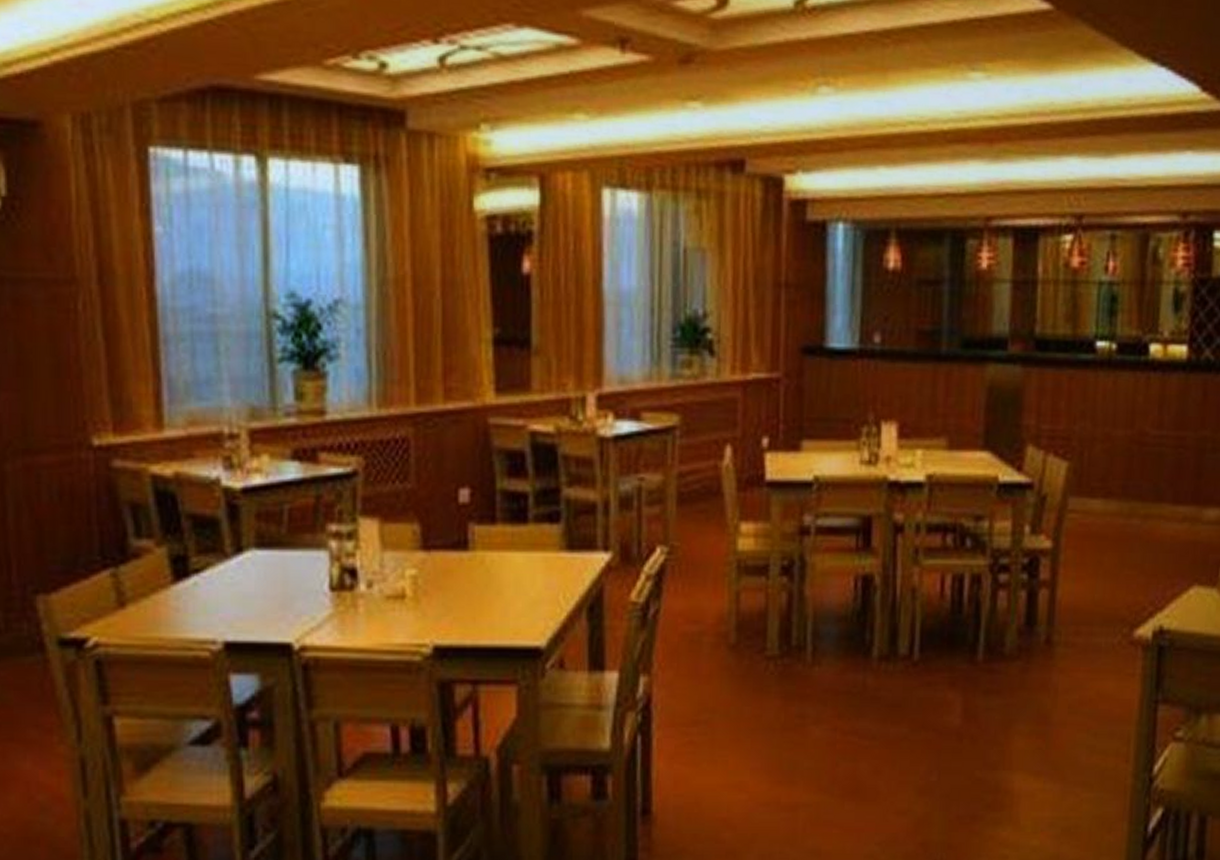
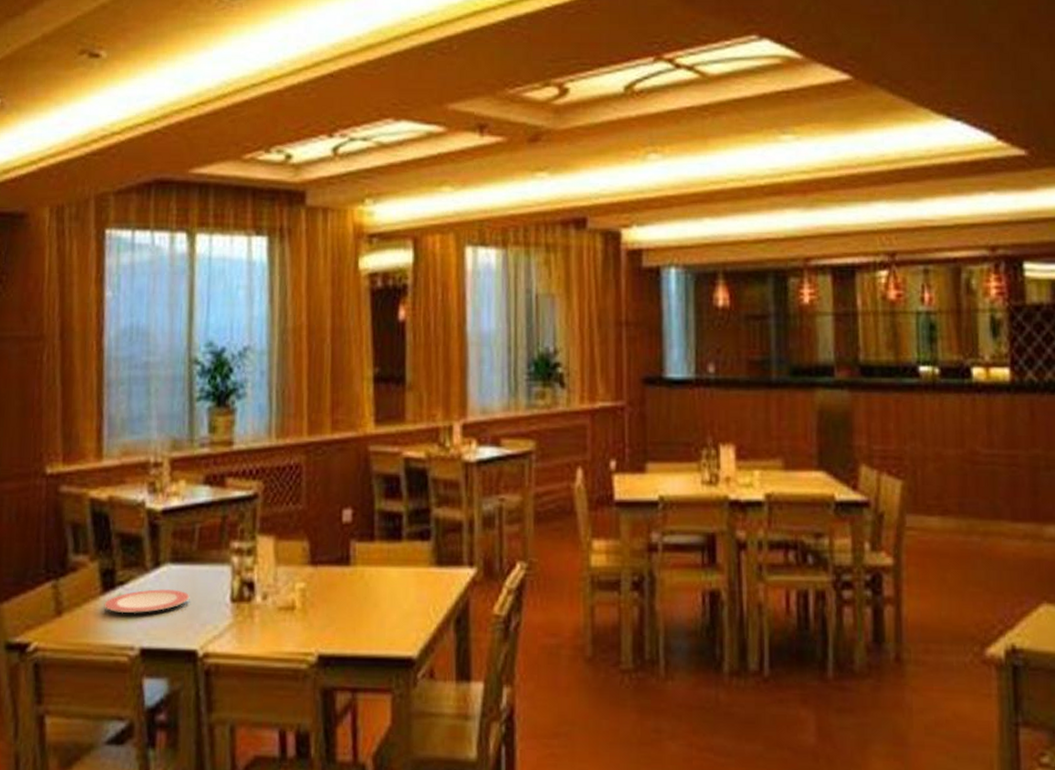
plate: none [176,577,281,605] -> present [104,589,190,614]

